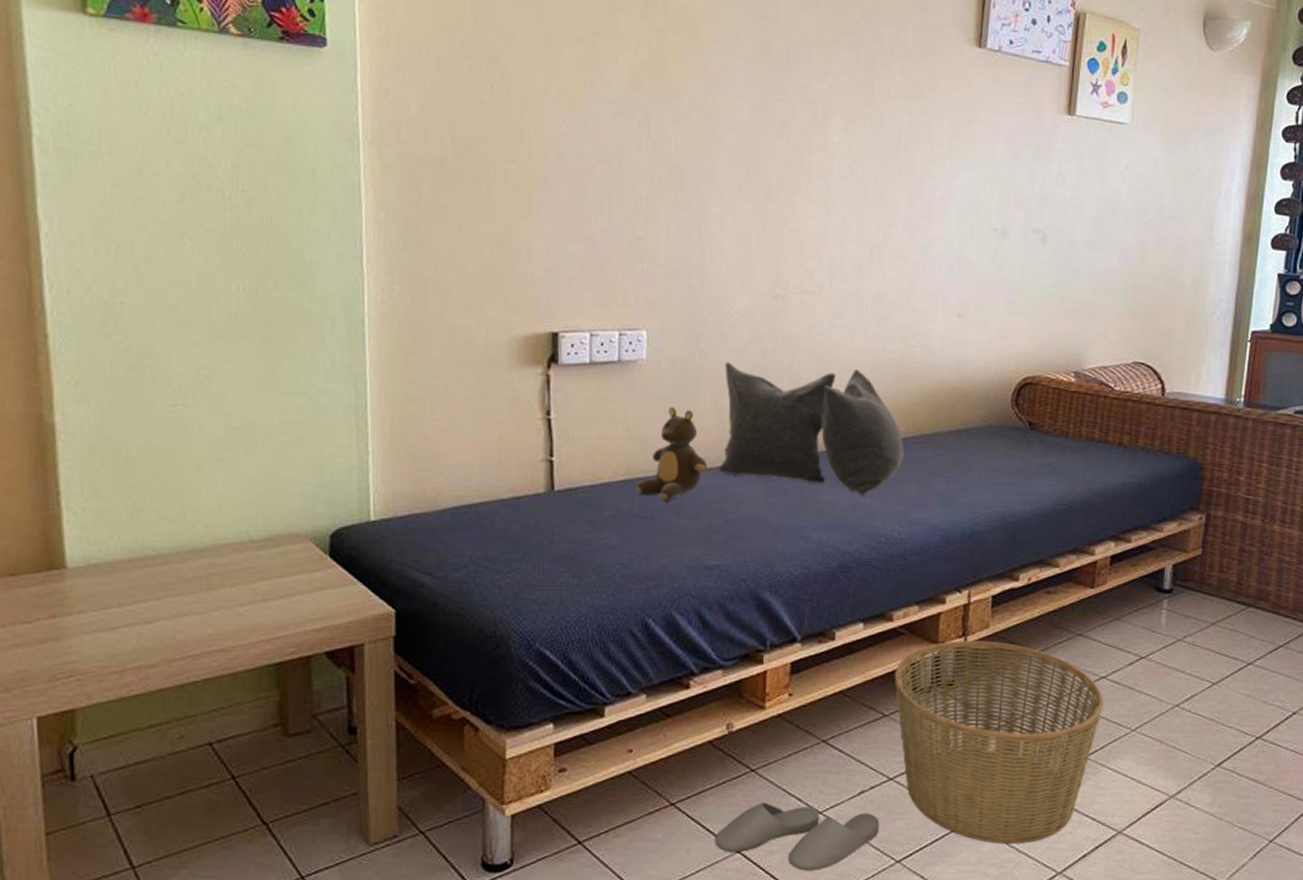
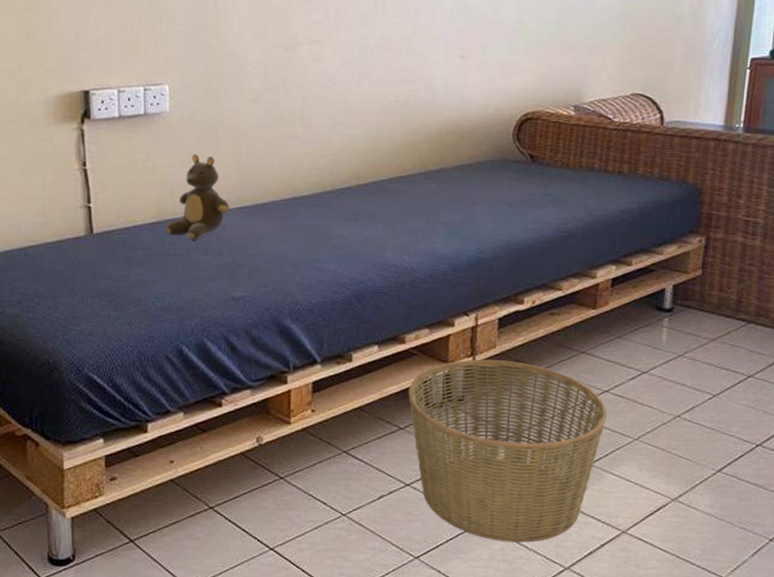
slippers: present [715,802,880,871] -> none [250,506,398,566]
cushion: present [718,362,904,495] -> none [240,111,412,228]

